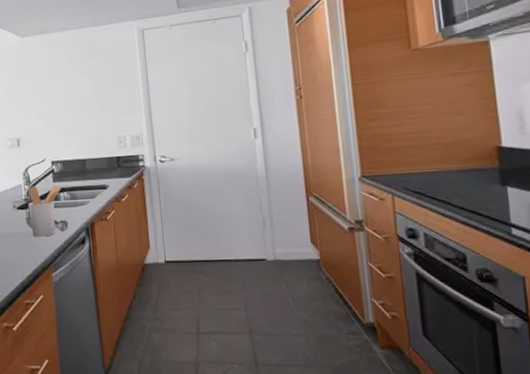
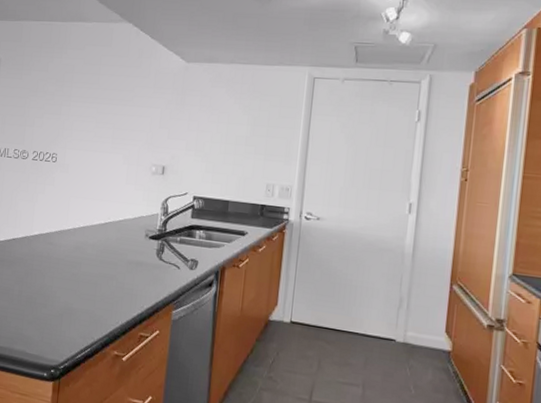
utensil holder: present [28,185,62,237] -> none [160,218,200,273]

